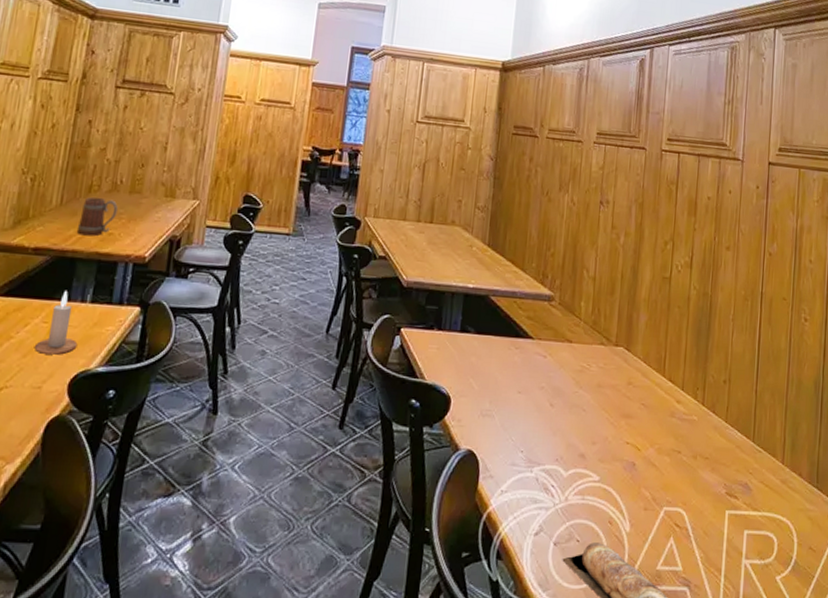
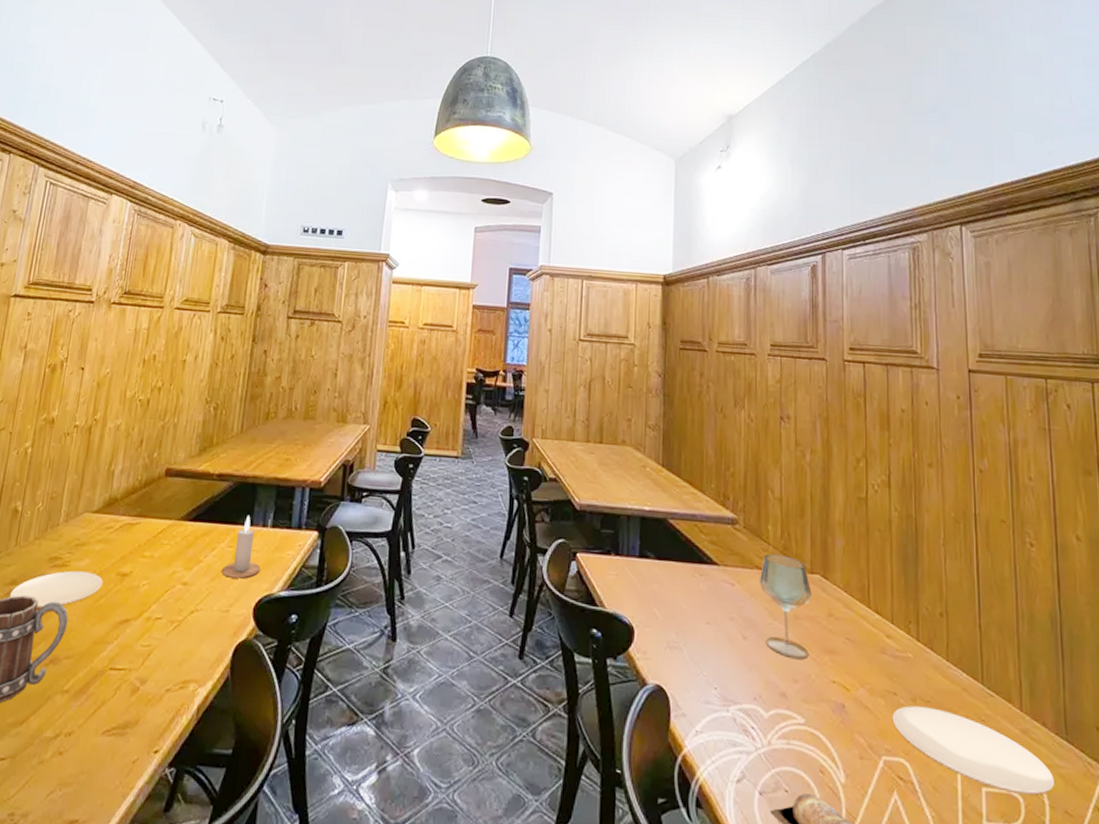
beer mug: present [76,197,118,236] -> none [256,423,293,462]
wine glass: none [568,328,615,424] -> present [759,553,812,660]
plate: none [675,462,804,536] -> present [892,705,1055,796]

